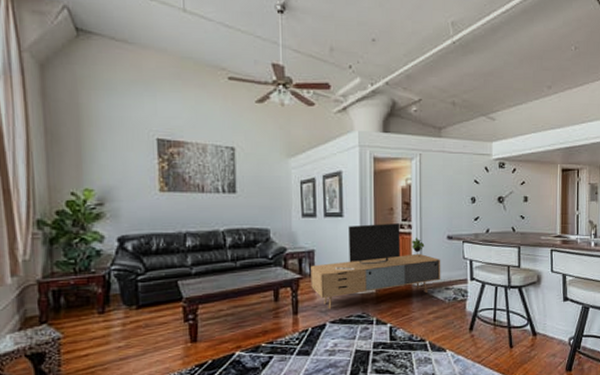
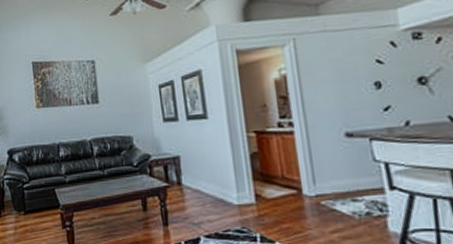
media console: present [311,223,441,310] -> none [177,121,344,222]

